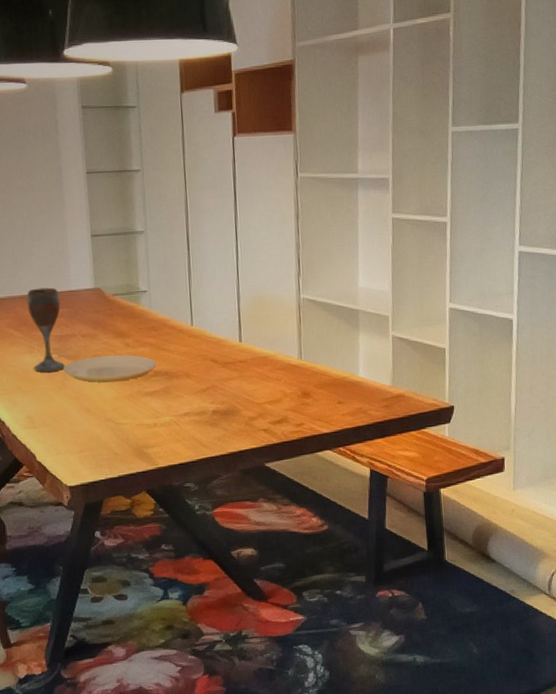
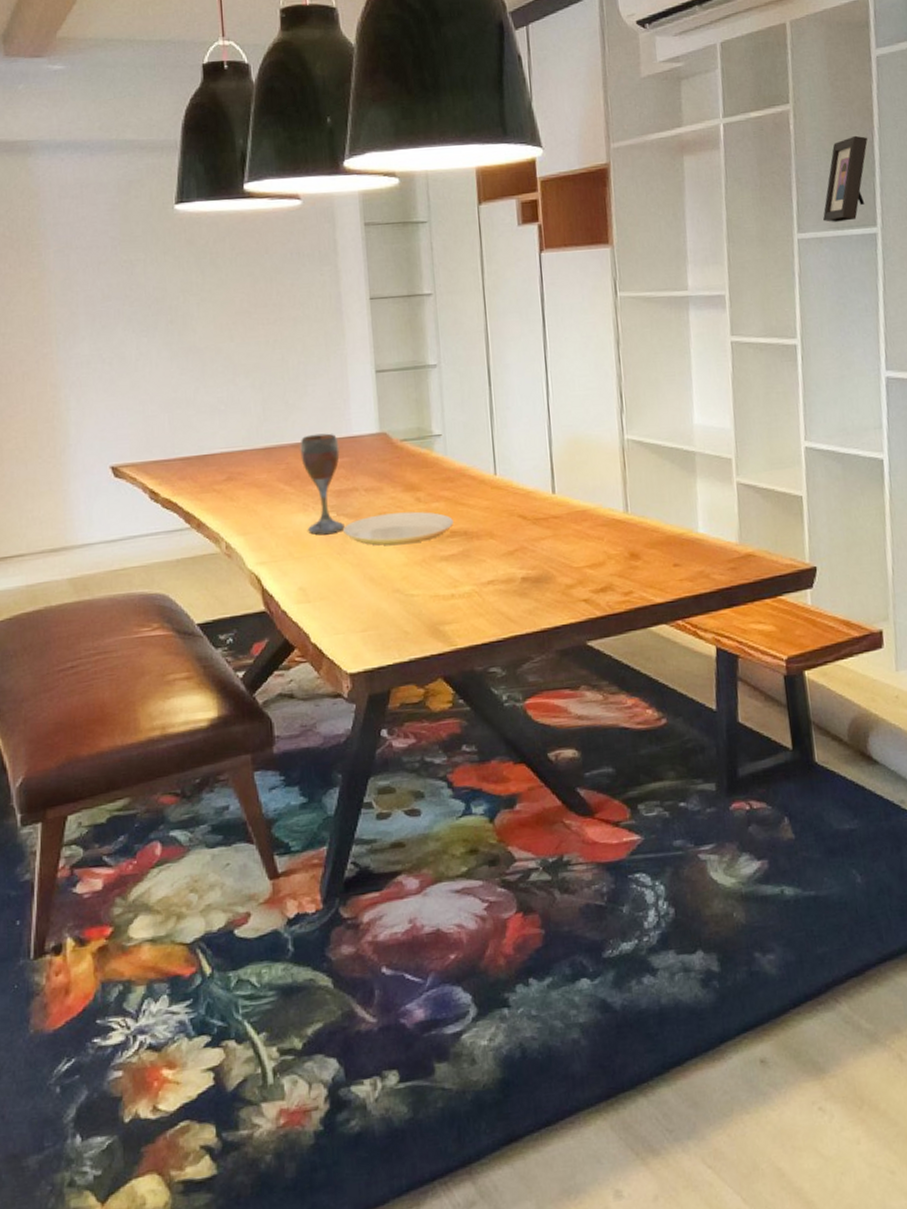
picture frame: none [474,43,515,118] -> present [823,135,868,222]

